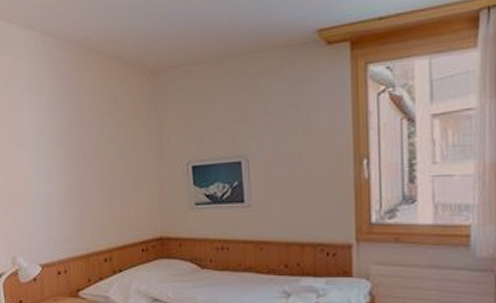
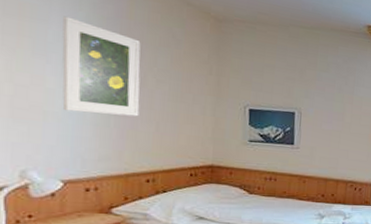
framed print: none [32,103,94,195] -> present [62,16,141,117]

